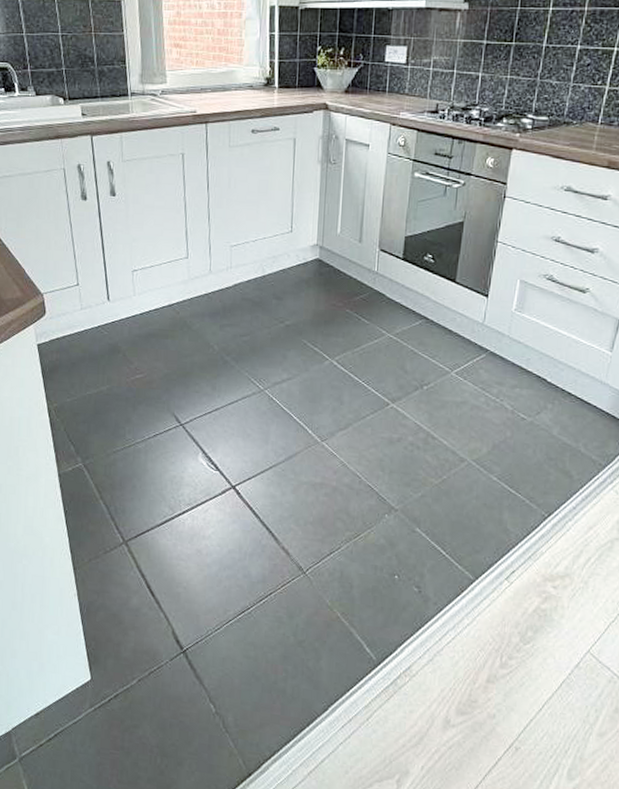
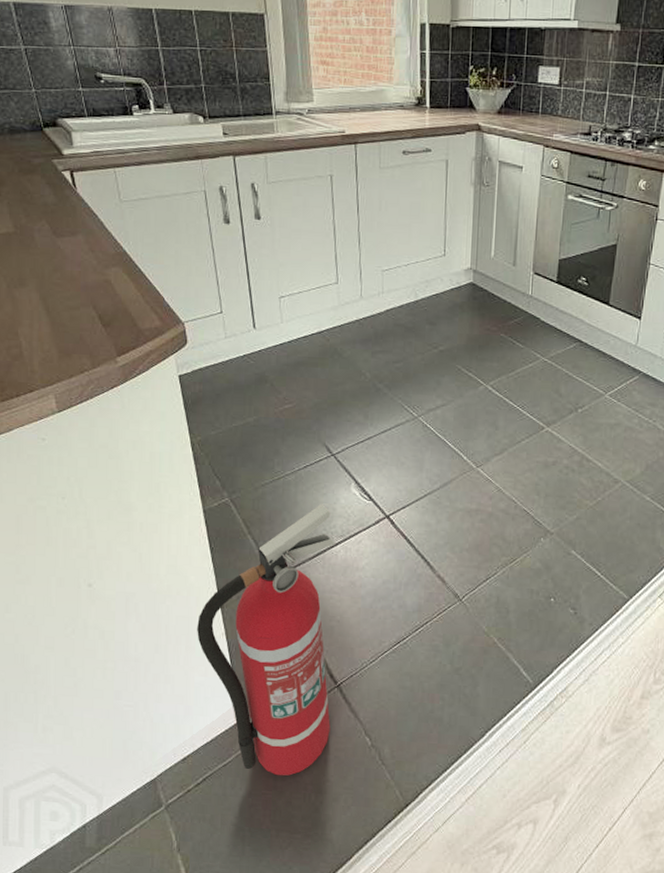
fire extinguisher: none [51,471,184,737] -> present [197,503,336,776]

